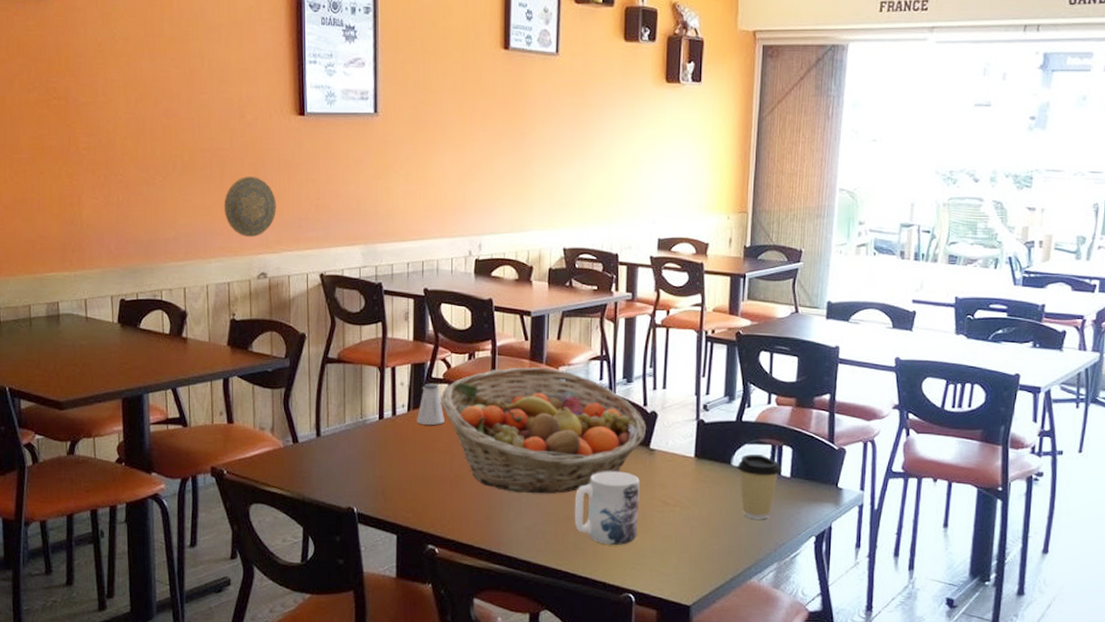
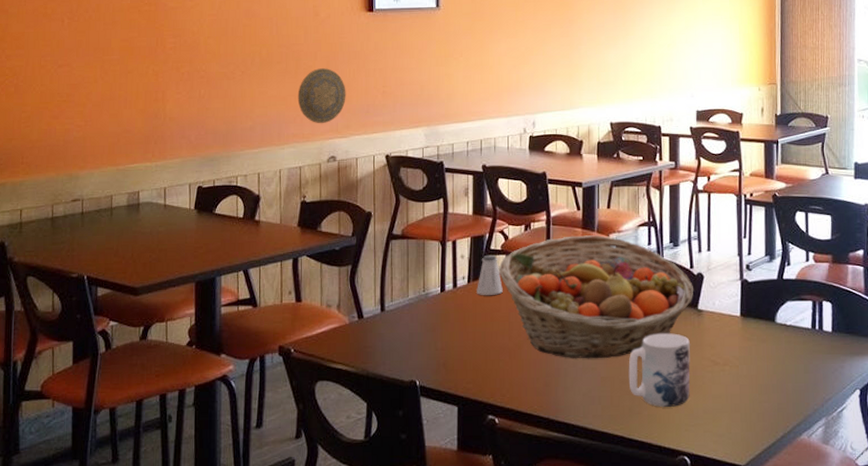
coffee cup: present [738,454,782,520] -> none [781,311,823,375]

